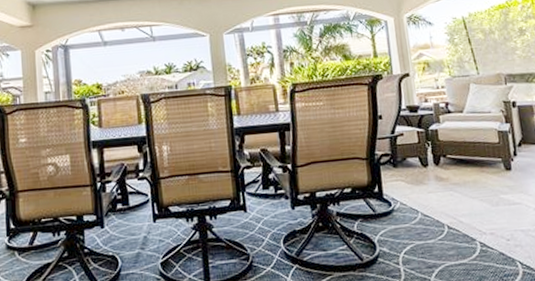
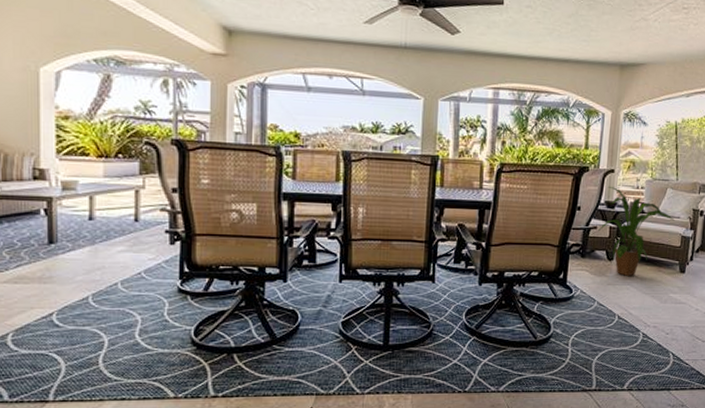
house plant: none [405,91,486,181] -> present [598,187,675,276]

